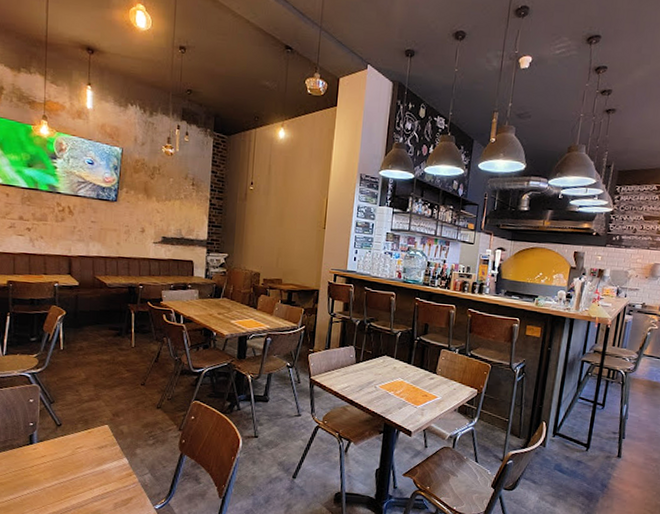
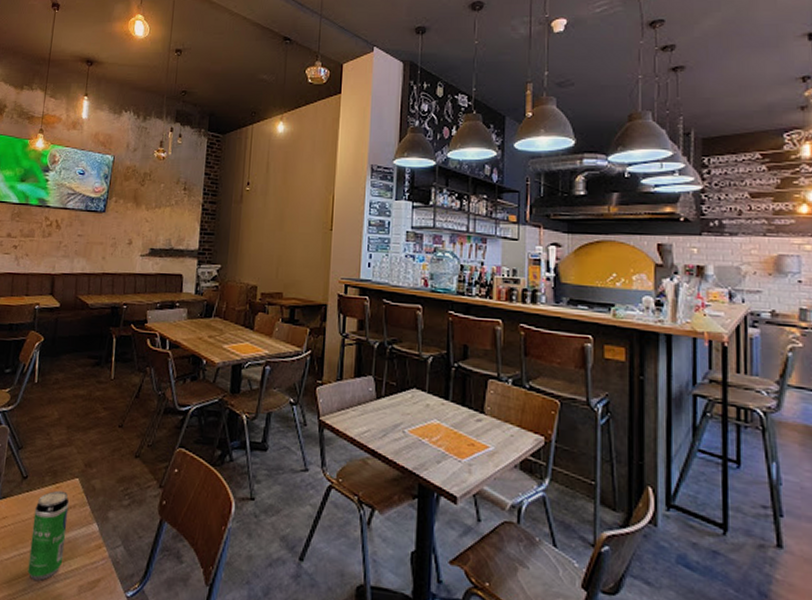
beverage can: none [68,434,101,501] -> present [27,490,70,581]

